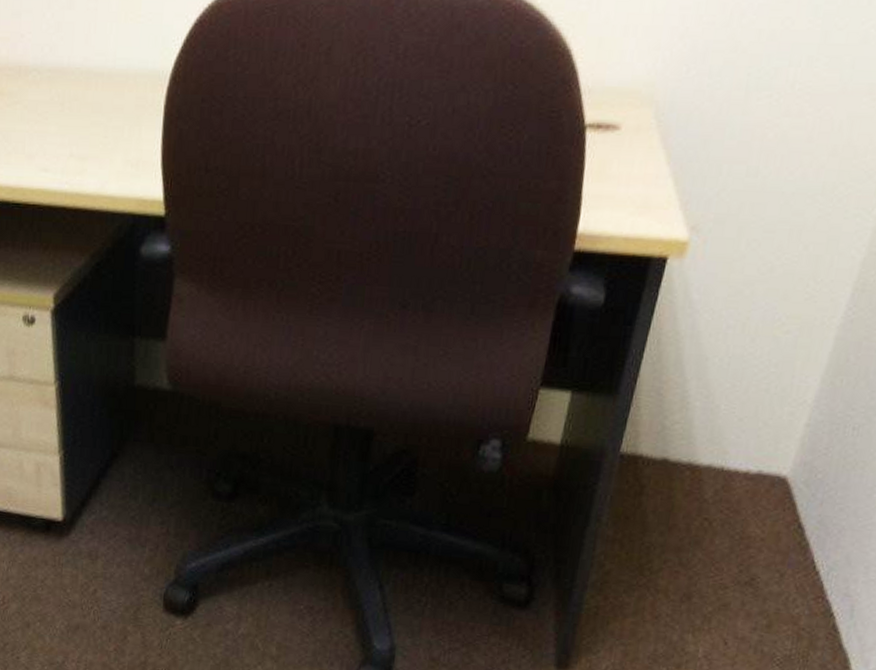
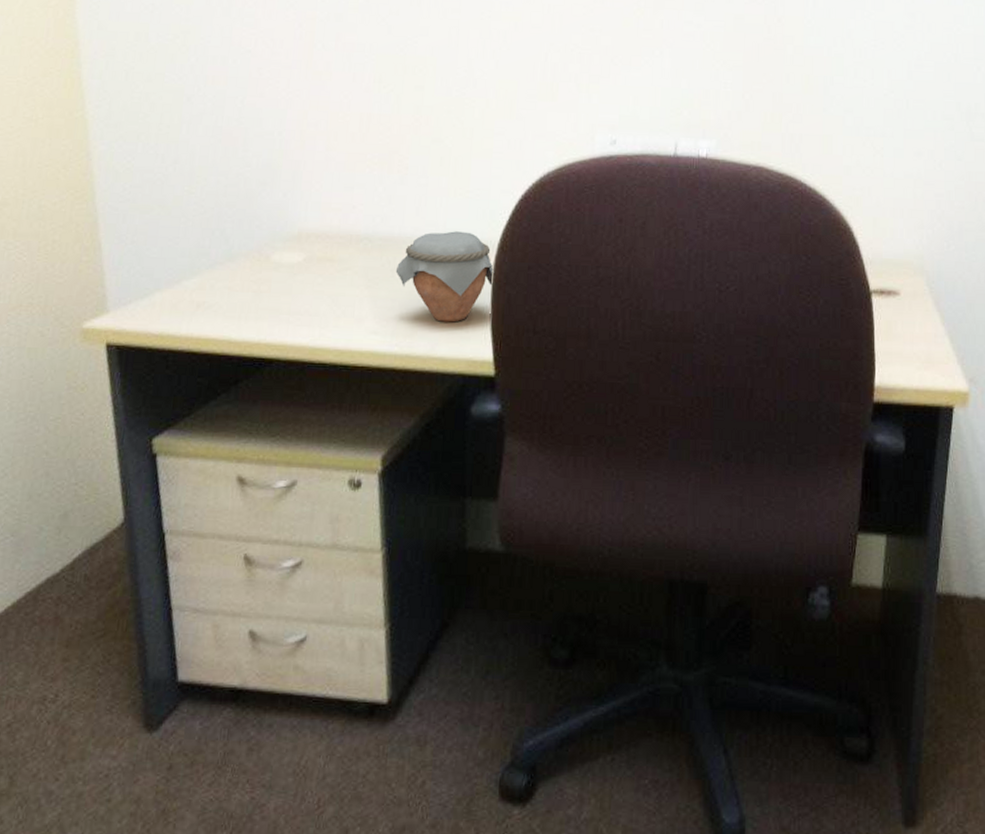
jar: none [65,60,166,160] -> present [395,231,495,322]

